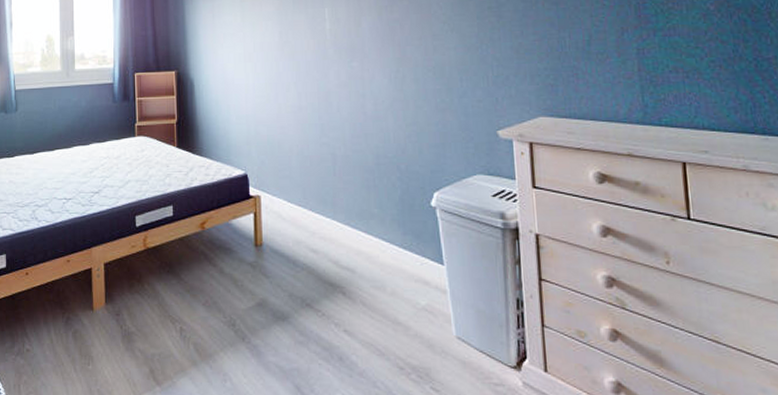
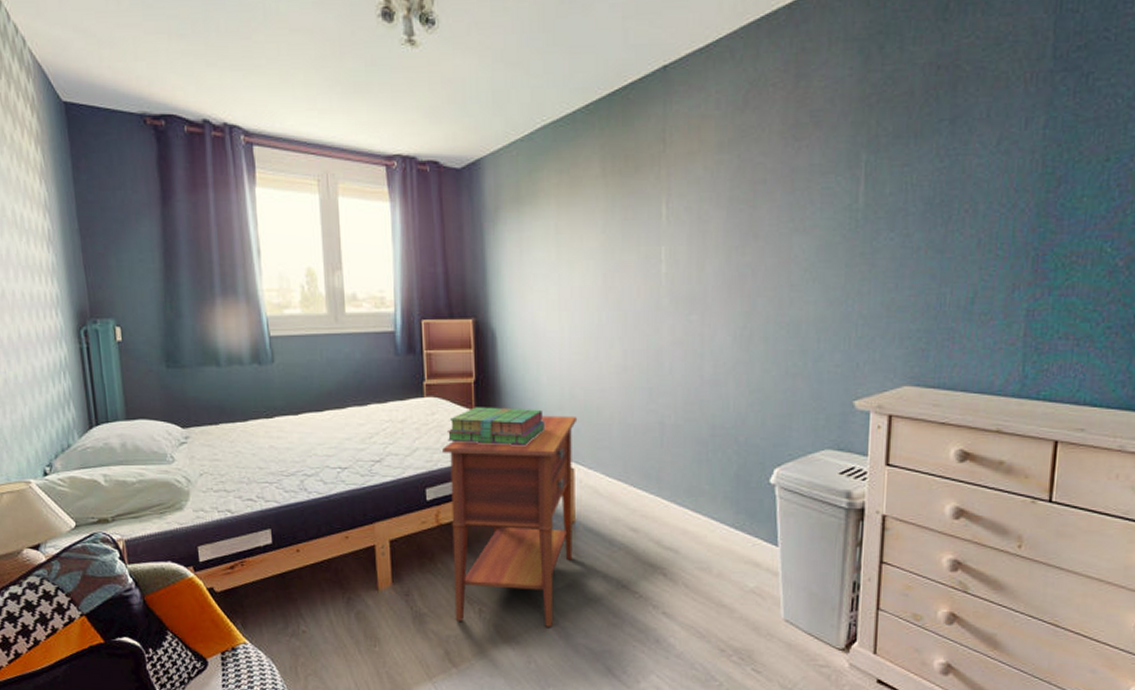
nightstand: none [149,149,262,345] -> present [441,415,578,627]
stack of books: none [153,144,236,176] -> present [446,407,546,445]

